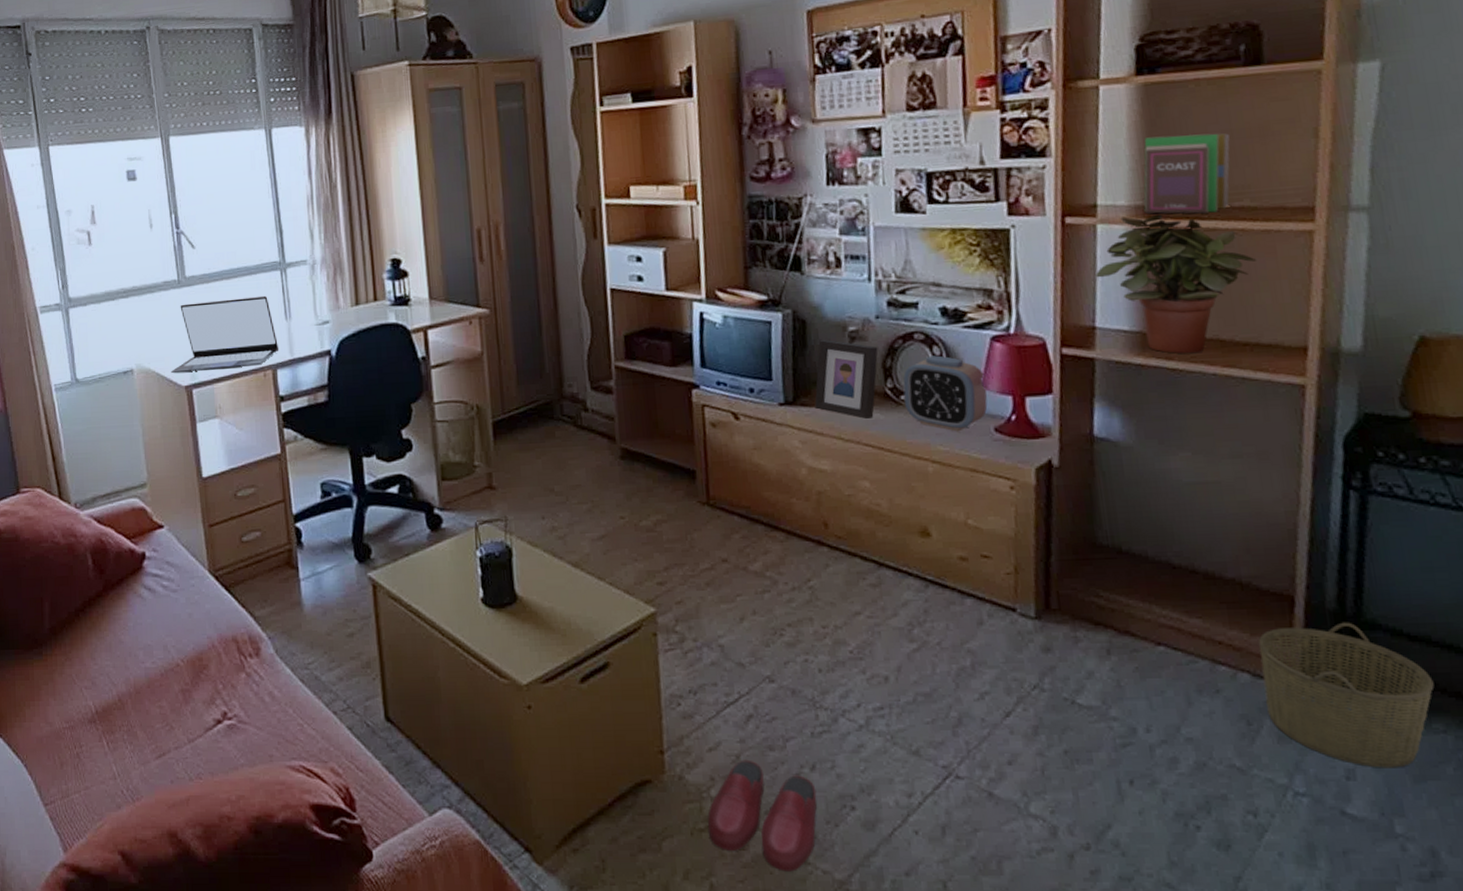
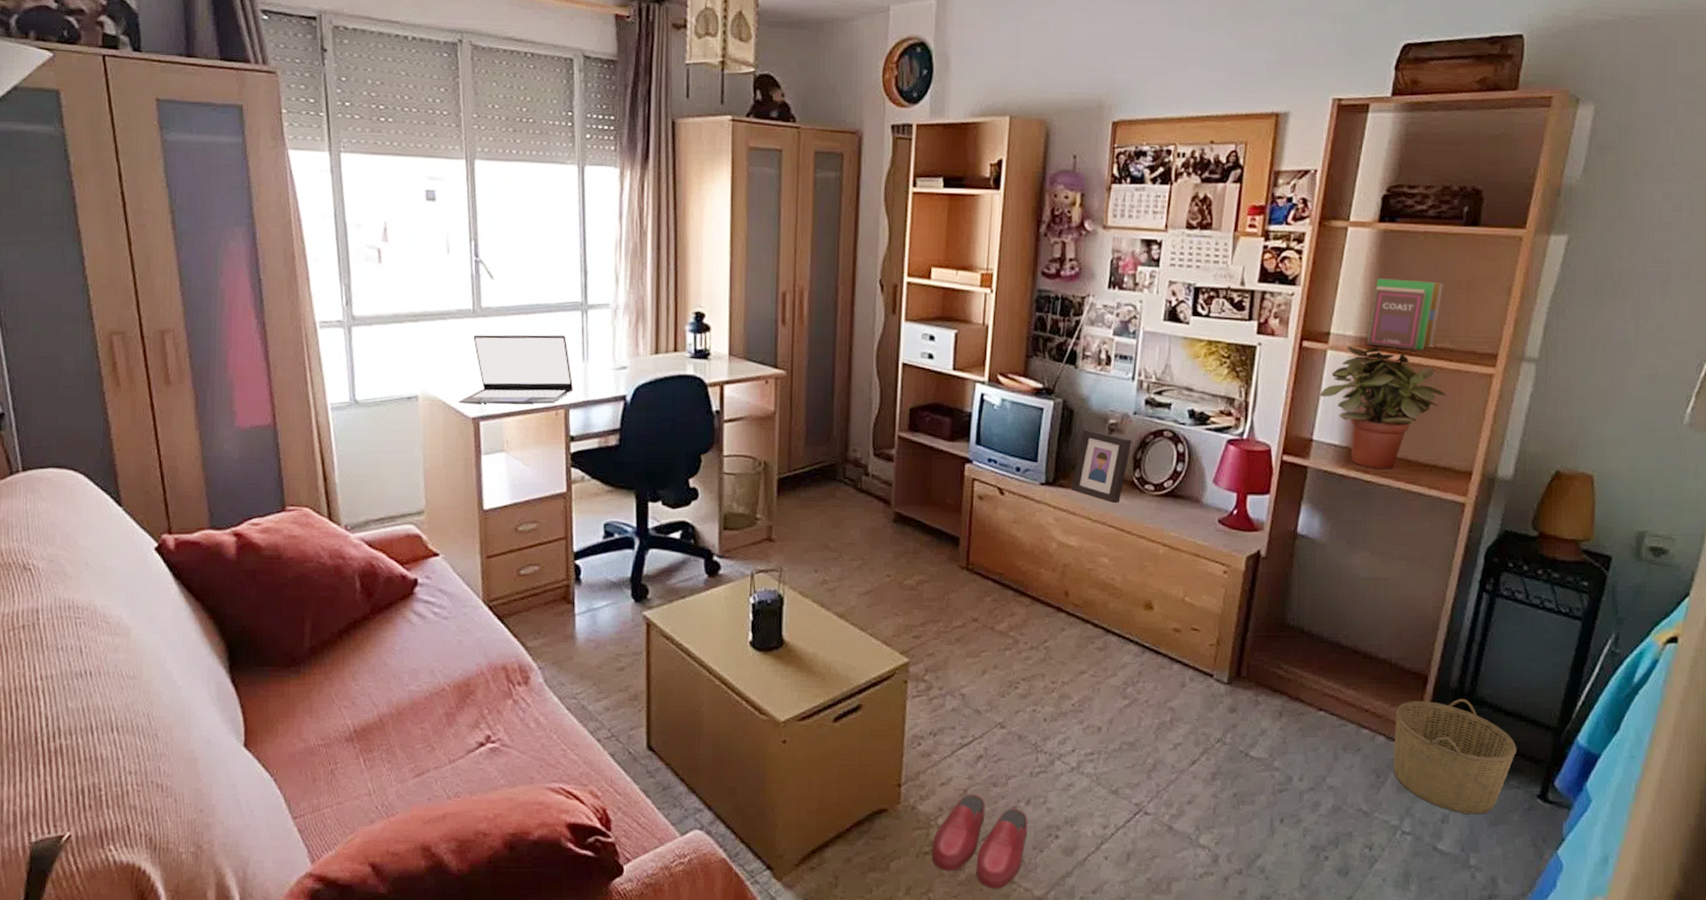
alarm clock: present [903,355,988,432] -> none [1148,452,1218,521]

